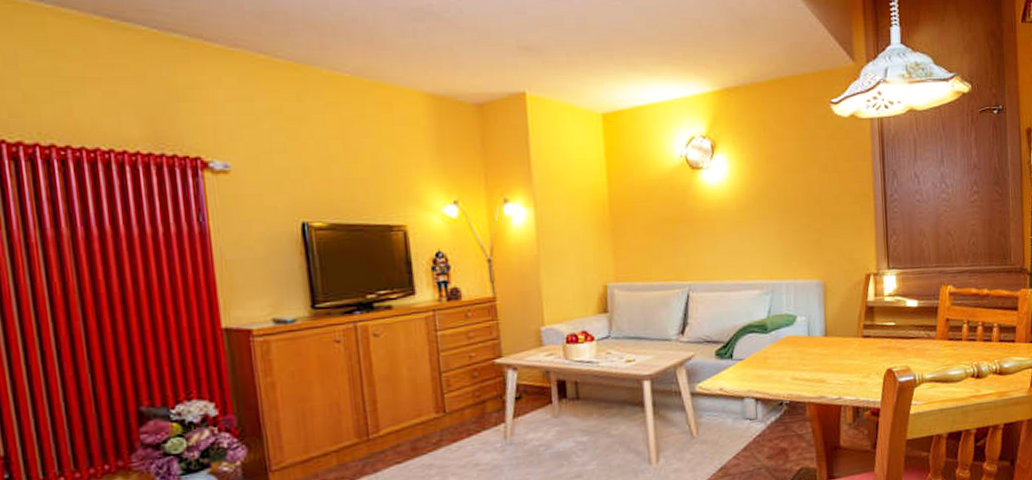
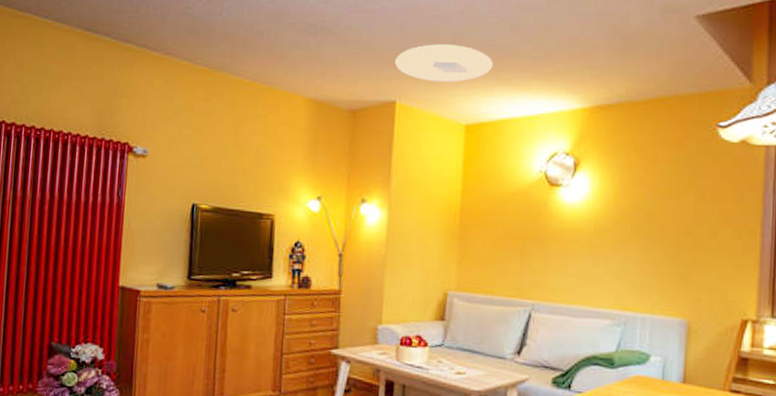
ceiling light: none [518,29,622,70] -> present [395,44,493,82]

